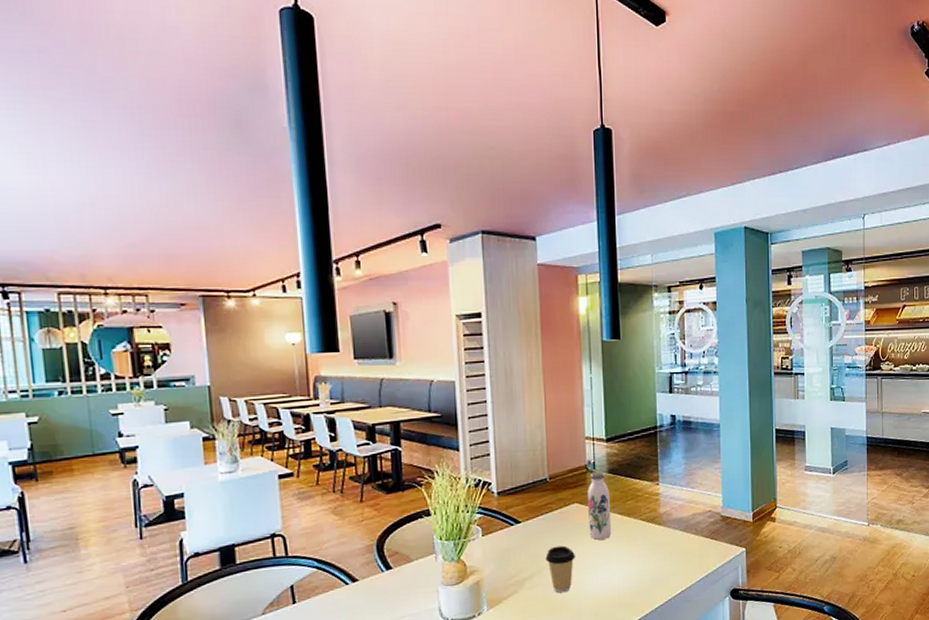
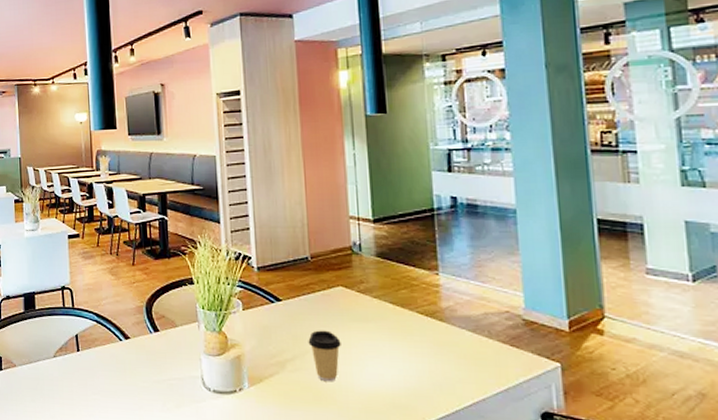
water bottle: present [588,472,612,540] -> none [353,255,383,329]

